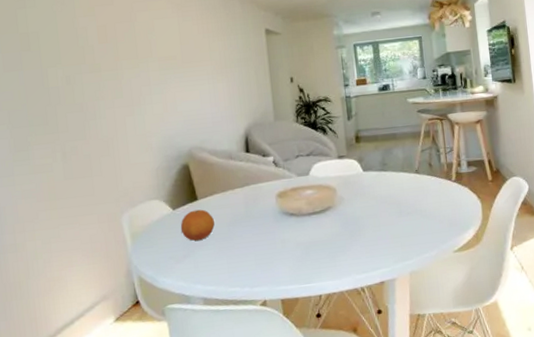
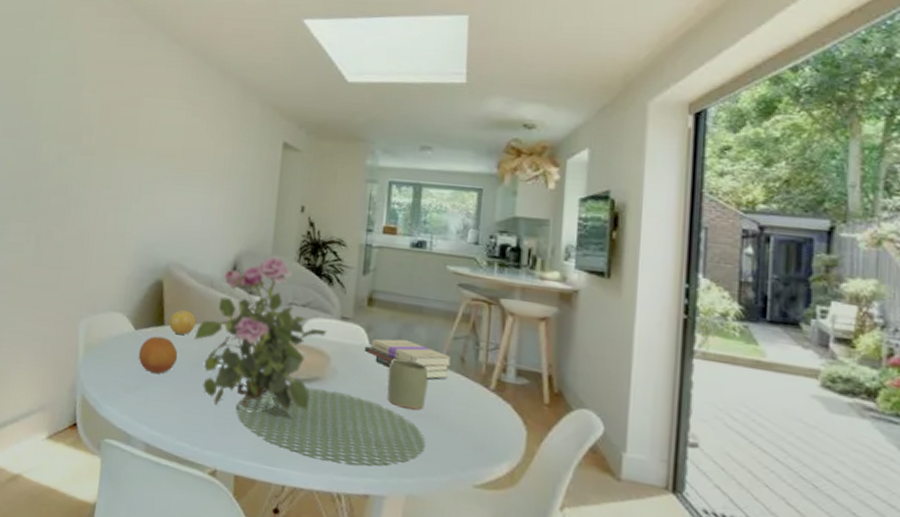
fruit: none [201,183,224,205] -> present [169,310,196,336]
flower bouquet: none [225,122,330,251] -> present [194,256,328,412]
place mat: none [272,212,417,269] -> present [237,387,426,467]
books: none [359,160,422,186] -> present [364,339,451,380]
mug: none [380,175,411,211] -> present [386,358,429,410]

